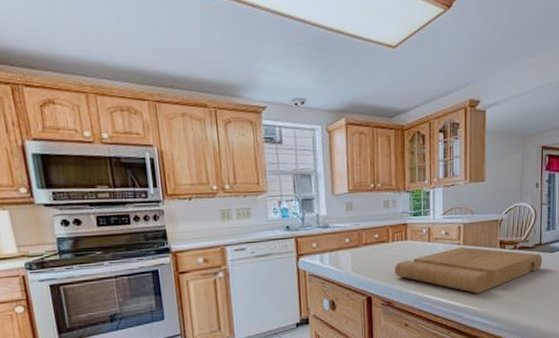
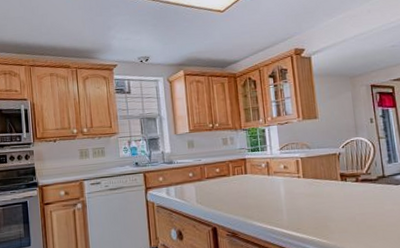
cutting board: present [395,246,543,294] -> none [237,179,389,226]

